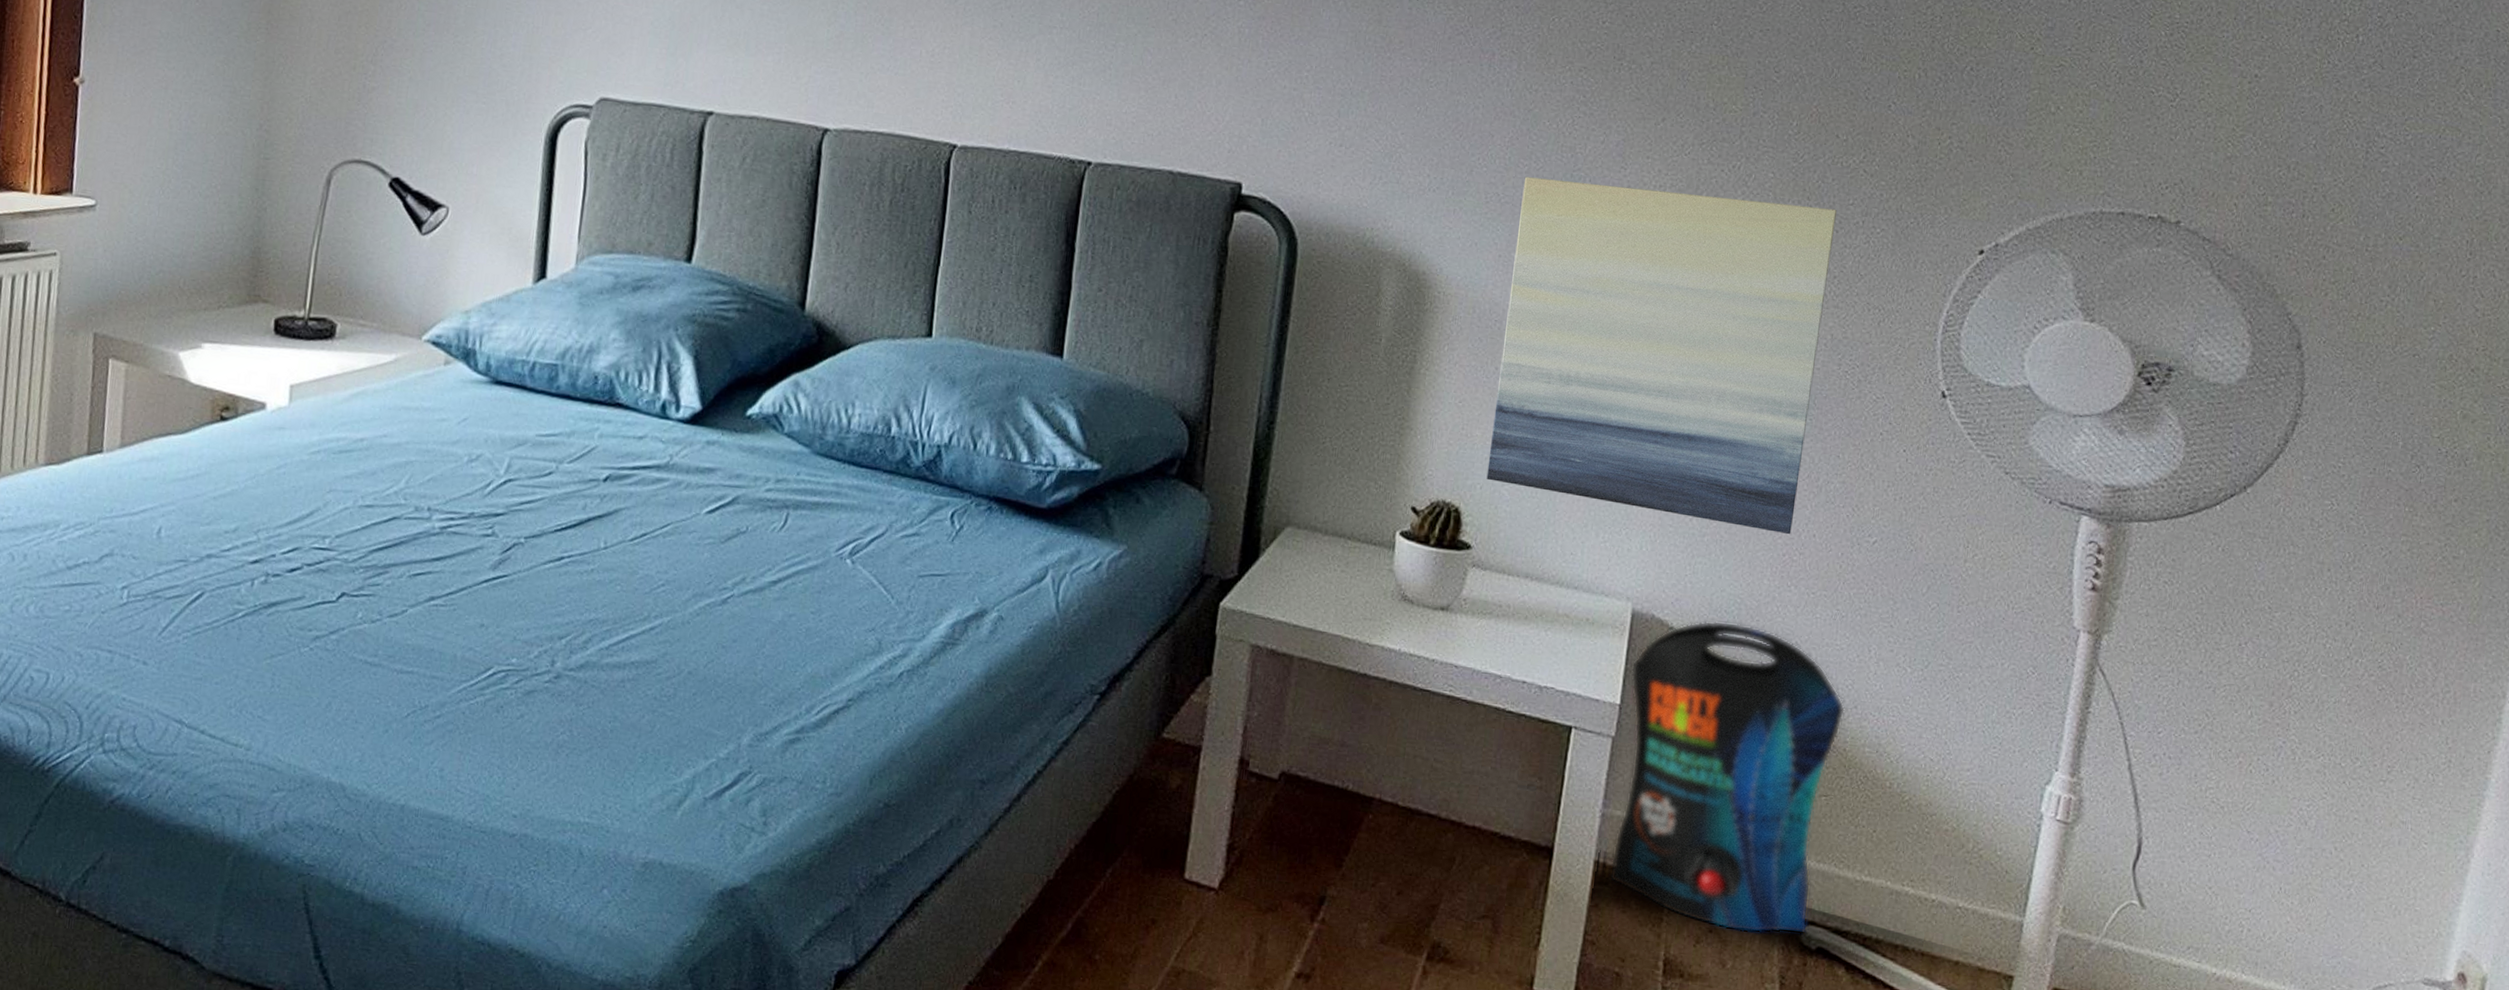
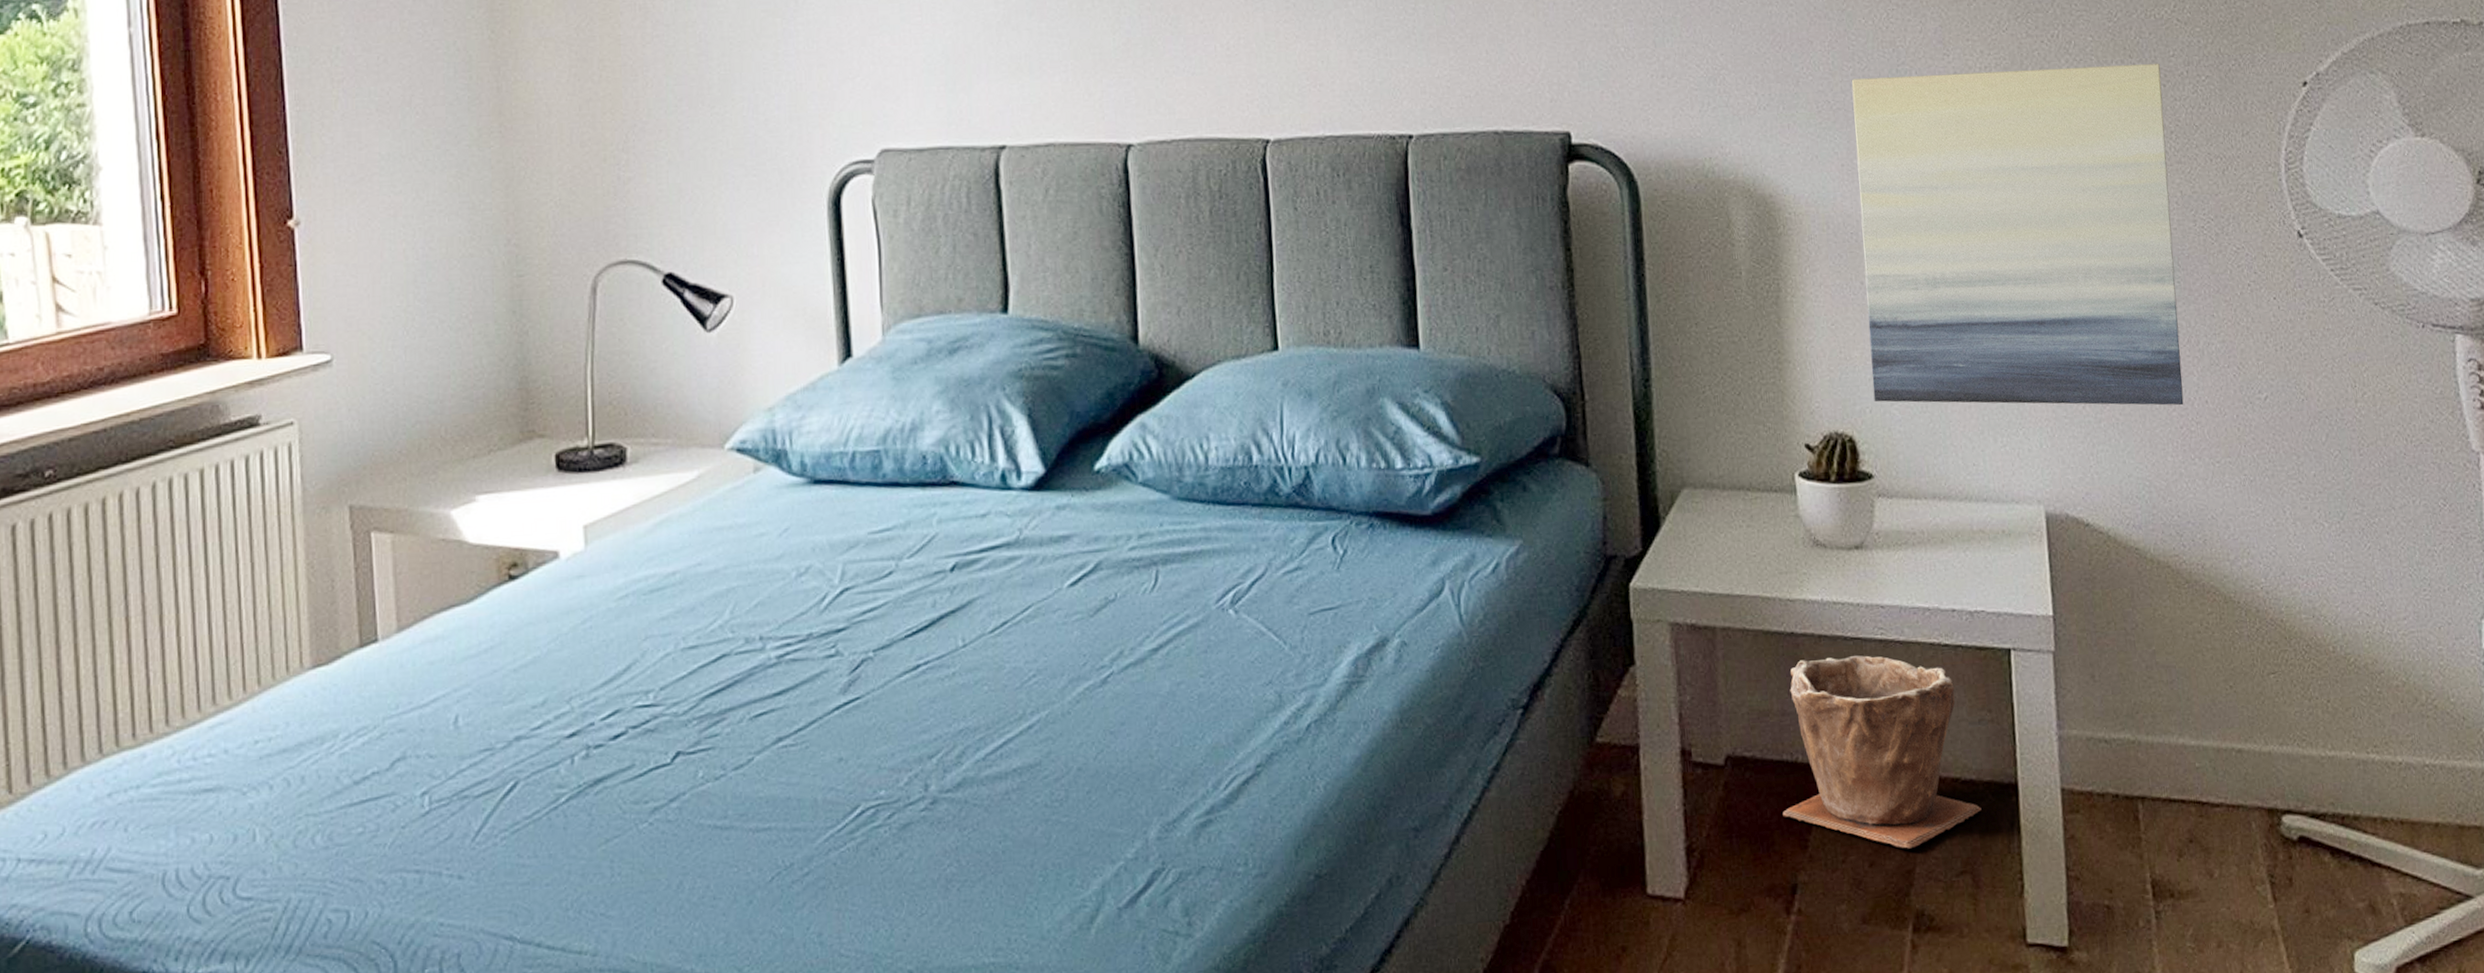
plant pot: none [1324,700,1514,886] -> present [1783,655,1982,849]
pouch: present [1609,620,1845,934] -> none [2056,507,2286,836]

